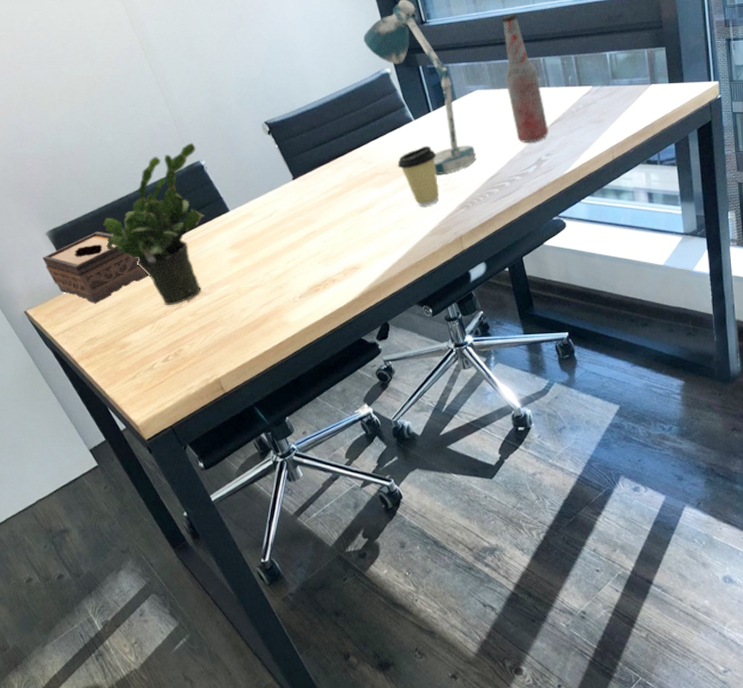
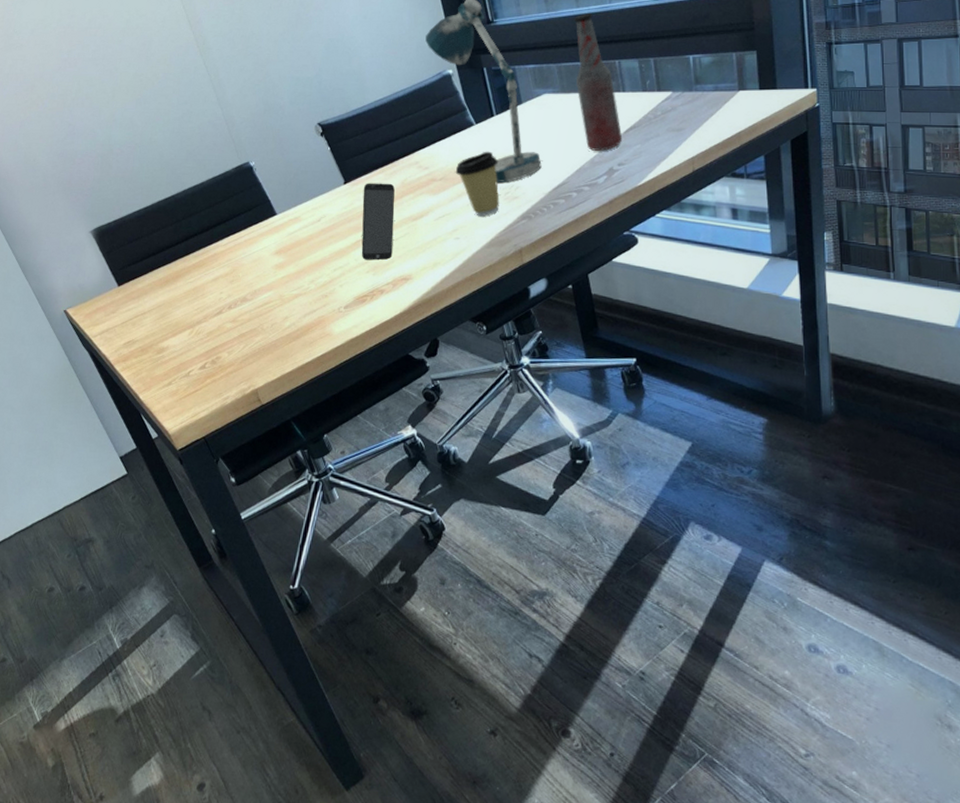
tissue box: present [42,232,148,304] -> none [85,232,190,306]
potted plant: present [103,142,204,306] -> none [148,142,251,311]
smartphone: none [311,178,342,252] -> present [361,183,395,261]

